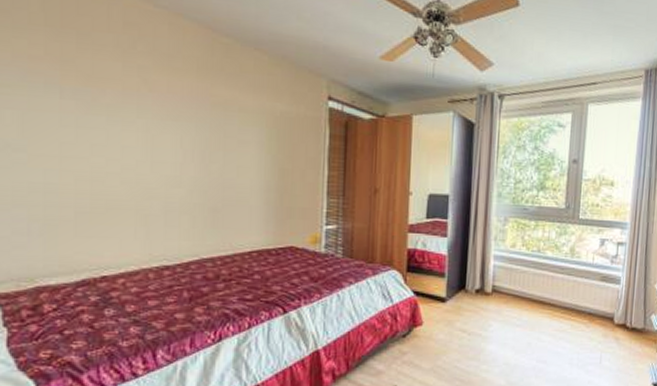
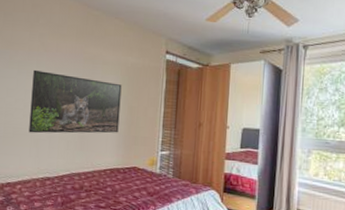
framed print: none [131,117,269,207] -> present [29,69,122,134]

